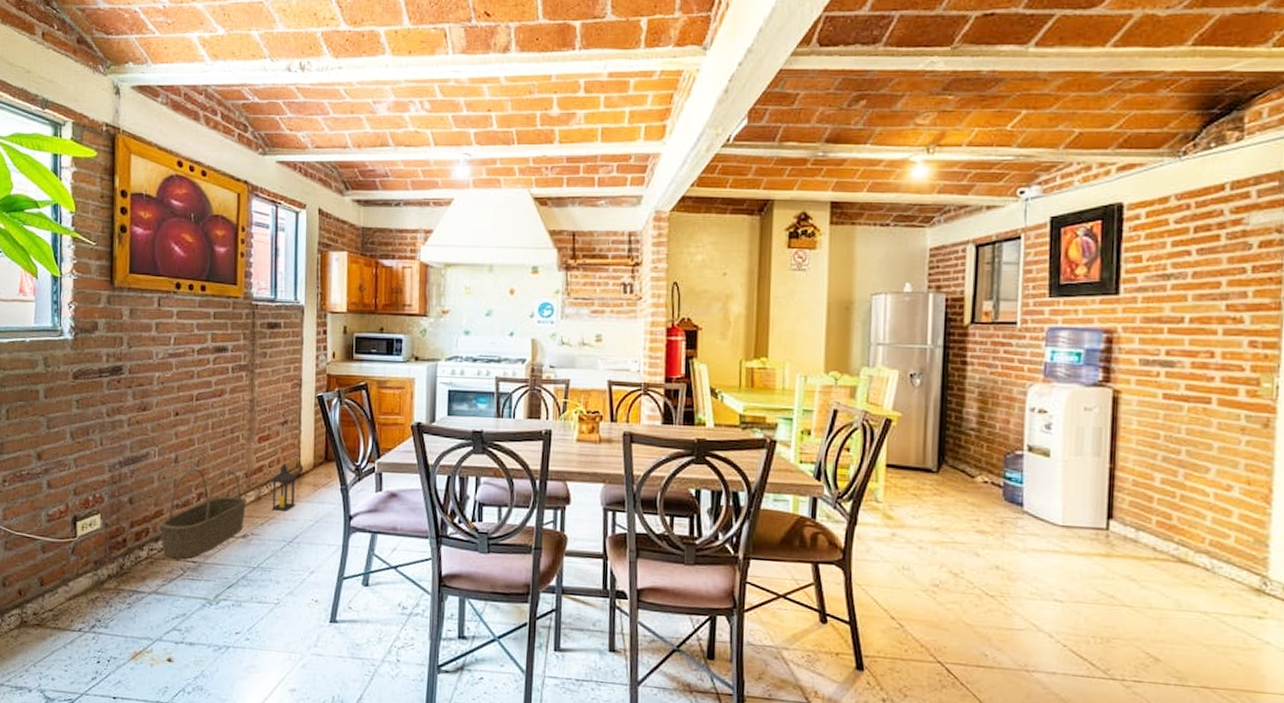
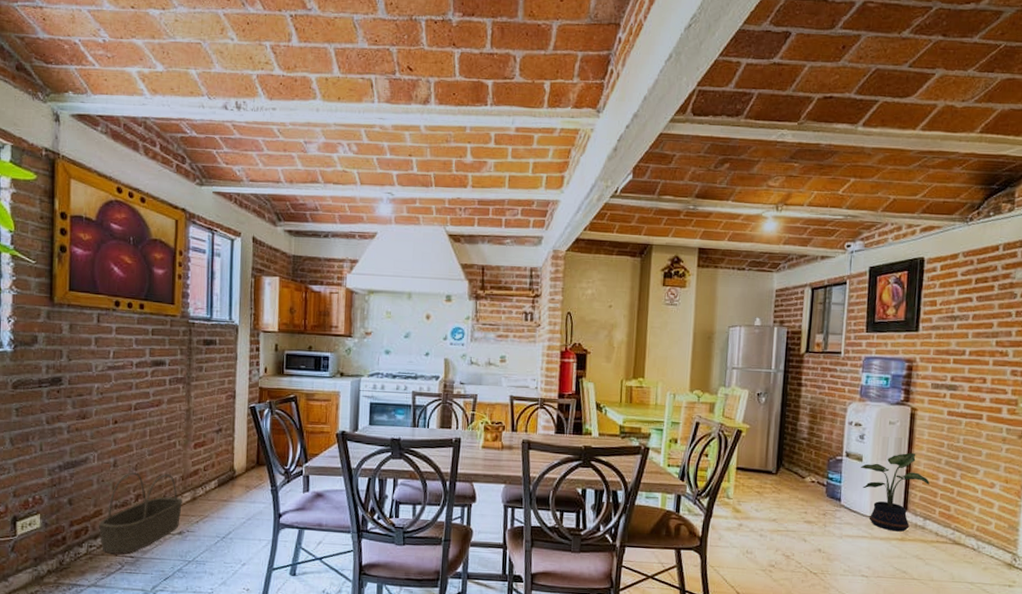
lantern: present [271,463,296,511] -> none [206,467,230,510]
potted plant: none [1048,445,1142,546] -> present [861,452,929,532]

